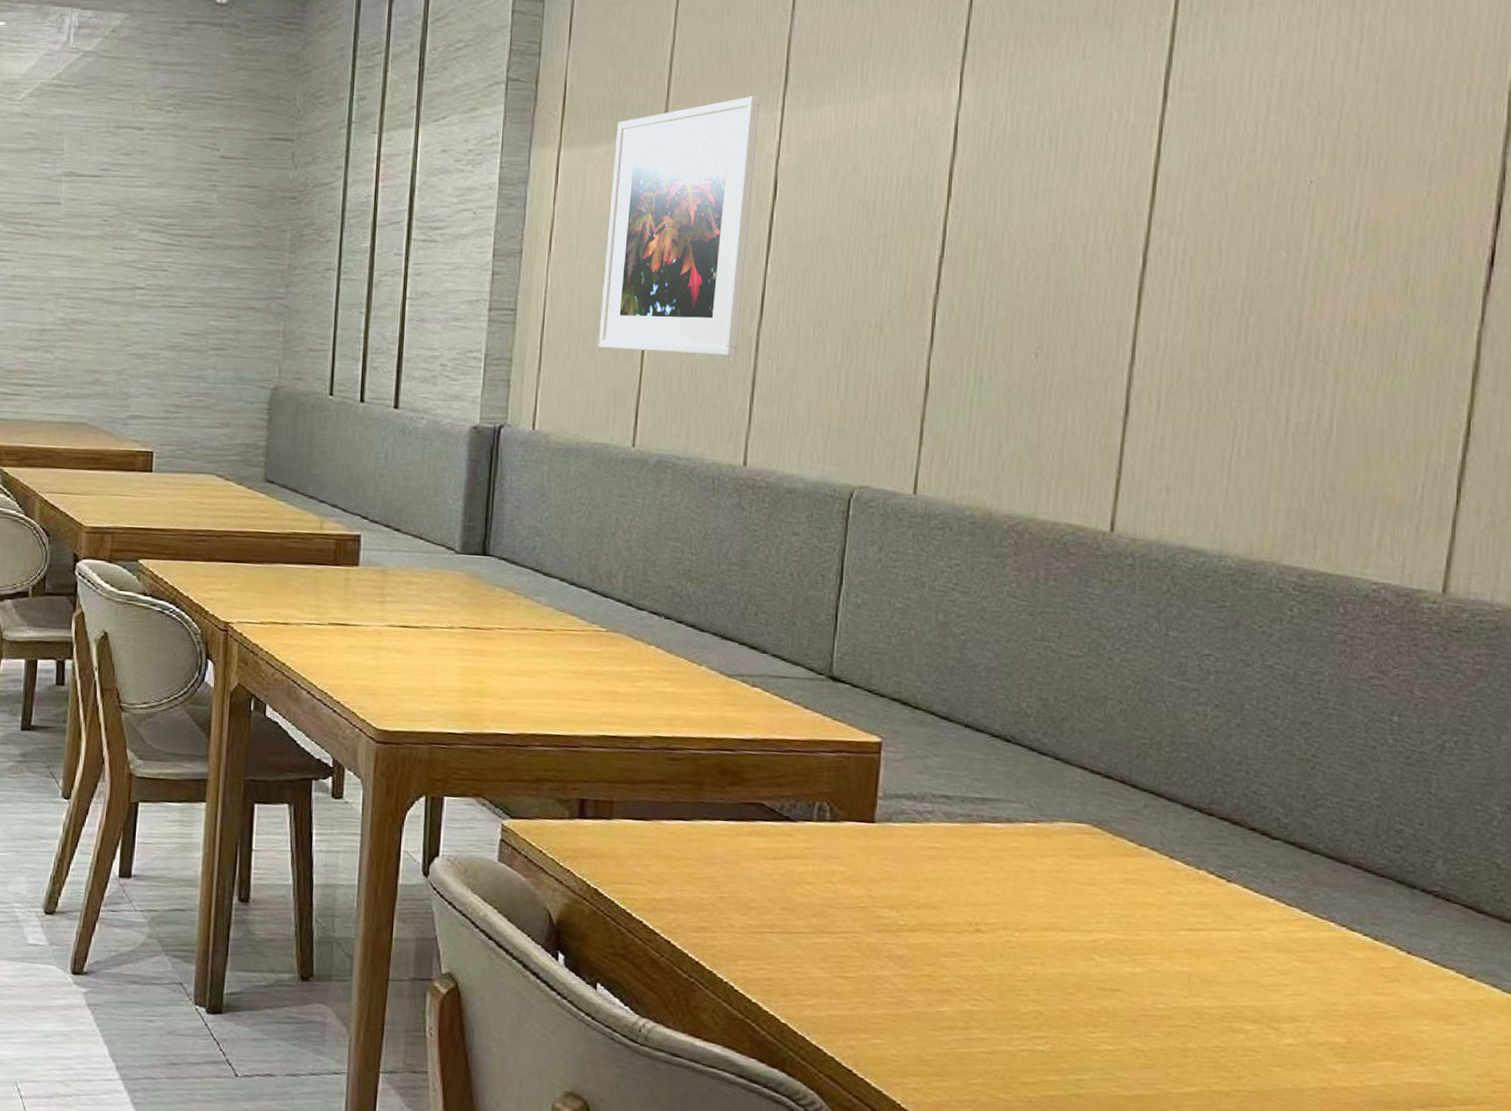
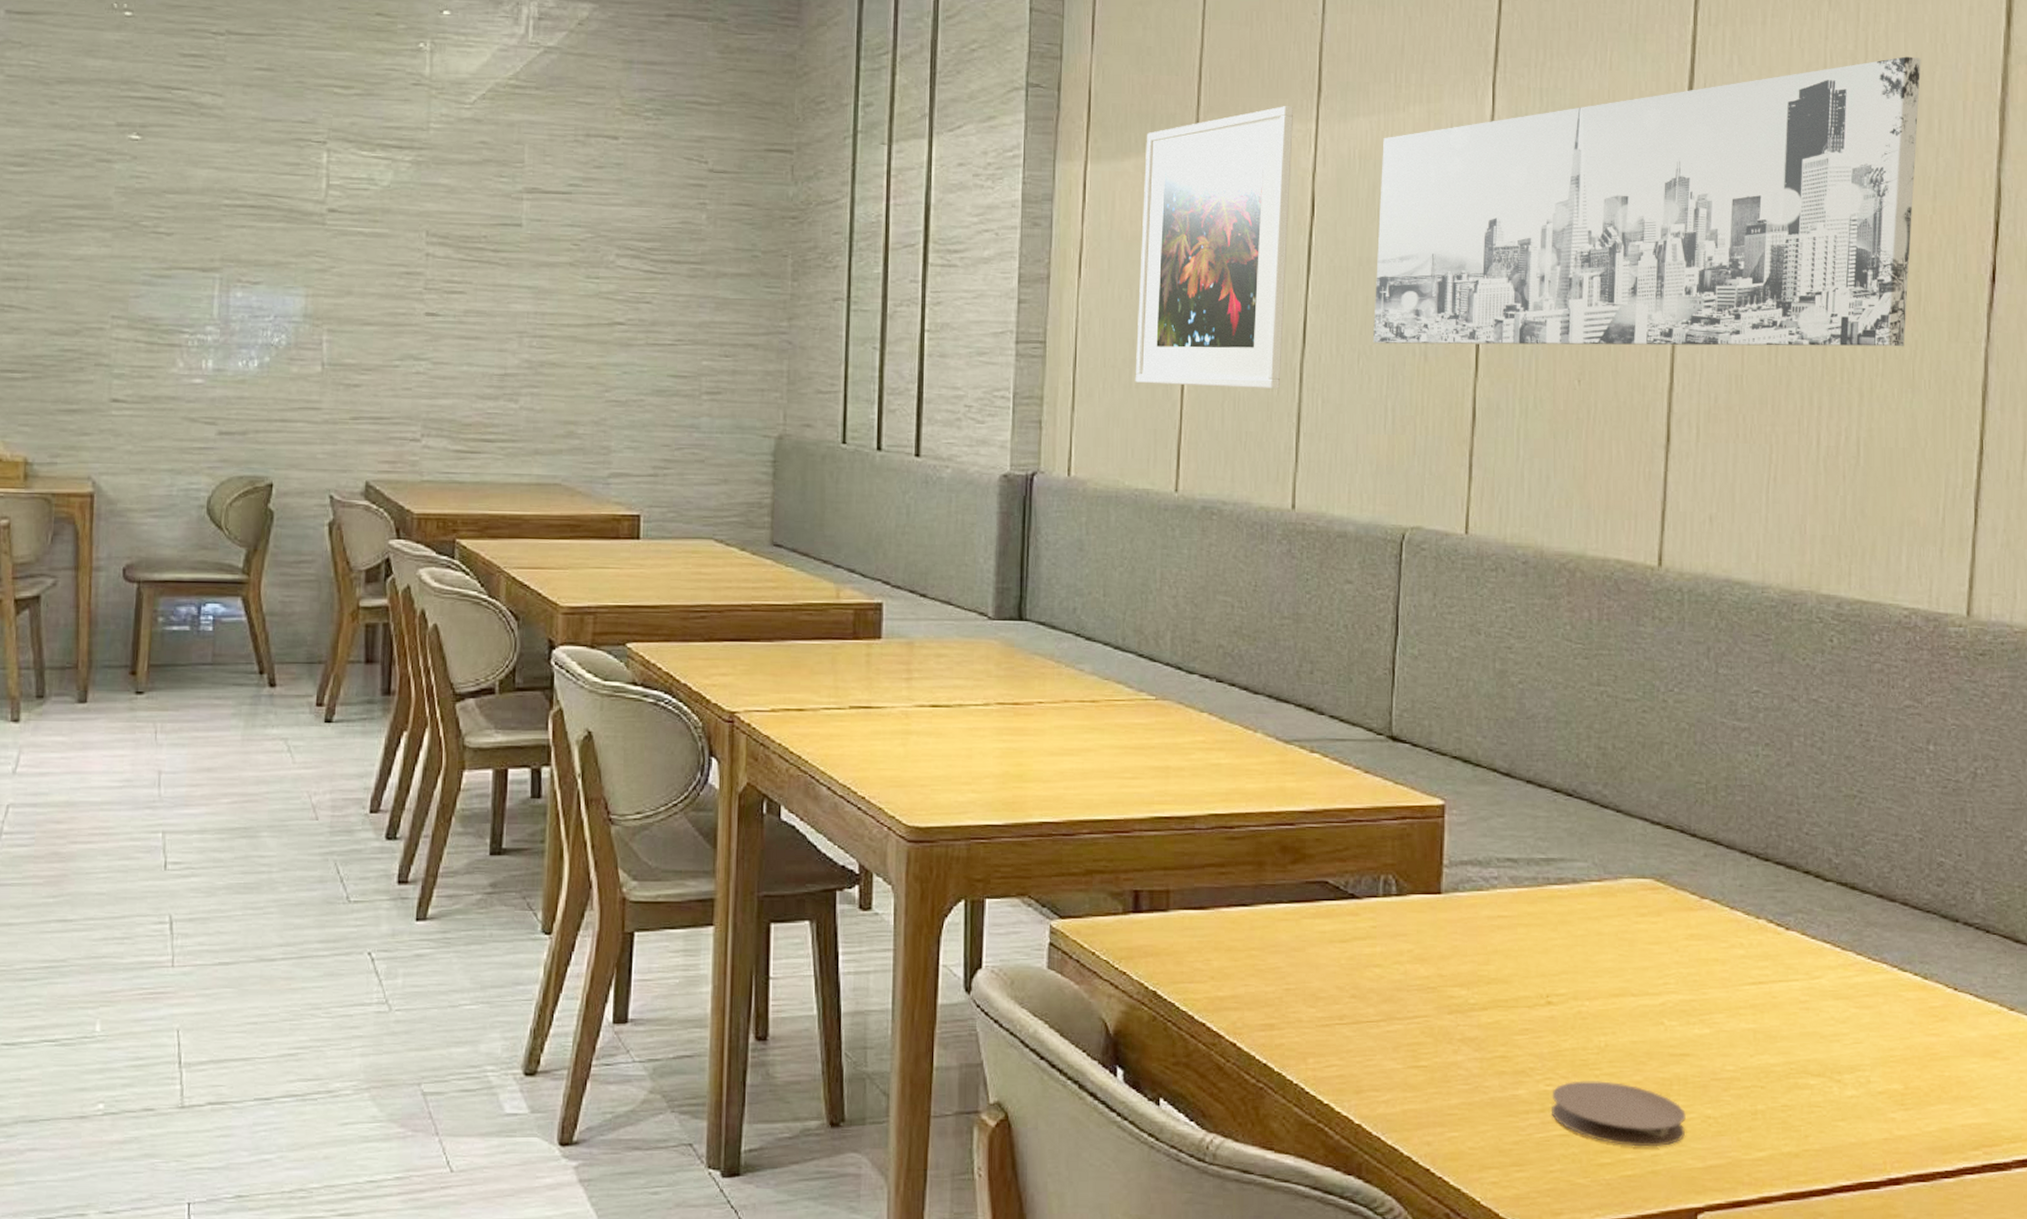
wall art: none [830,41,1422,328] -> present [1374,56,1921,347]
coaster: none [976,1004,1113,1072] -> present [1552,1080,1686,1147]

